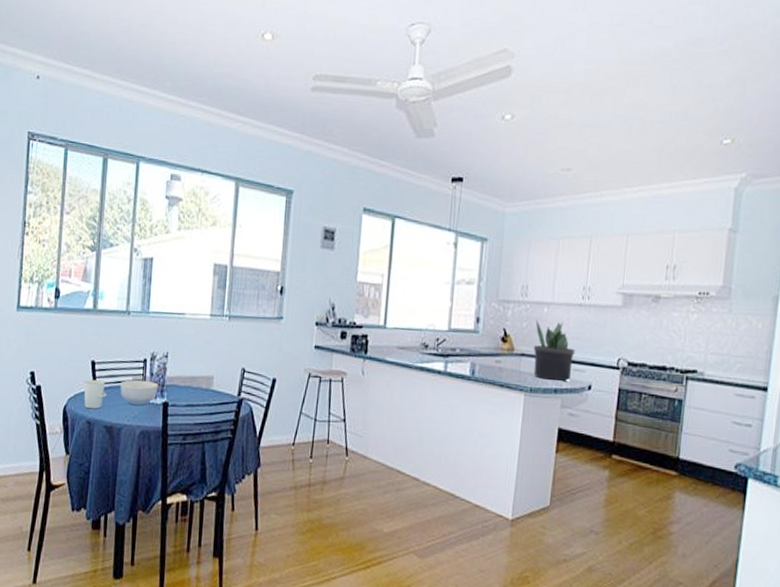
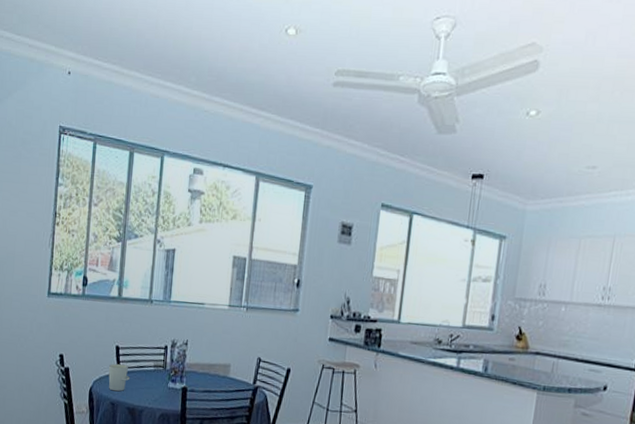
bowl: present [120,379,159,406] -> none [142,365,178,390]
planter: present [533,320,575,382] -> none [547,319,592,381]

